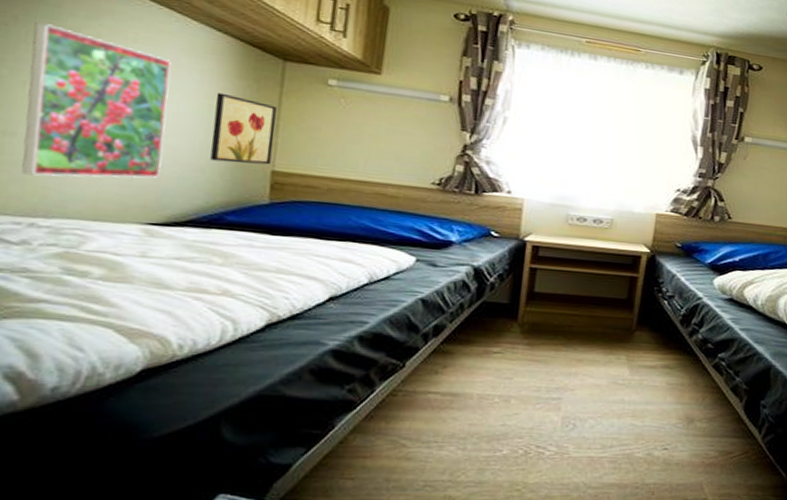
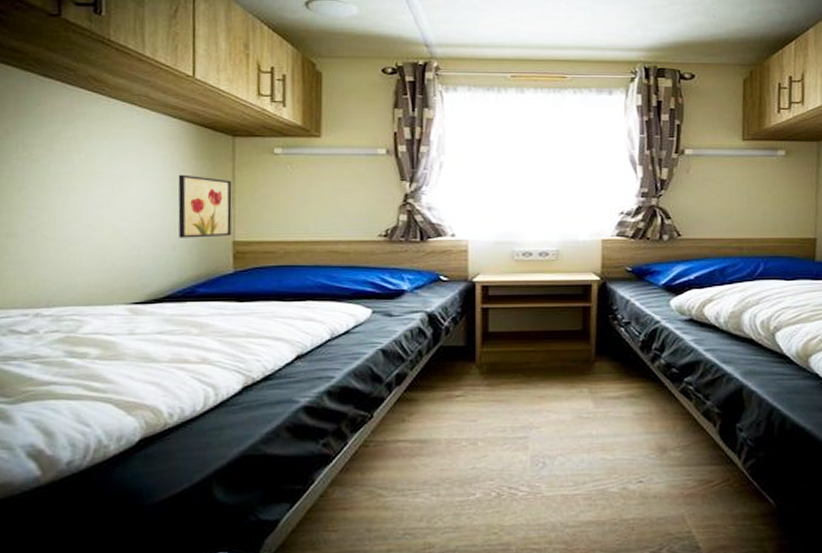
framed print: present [21,22,172,178] -> none [22,133,139,270]

